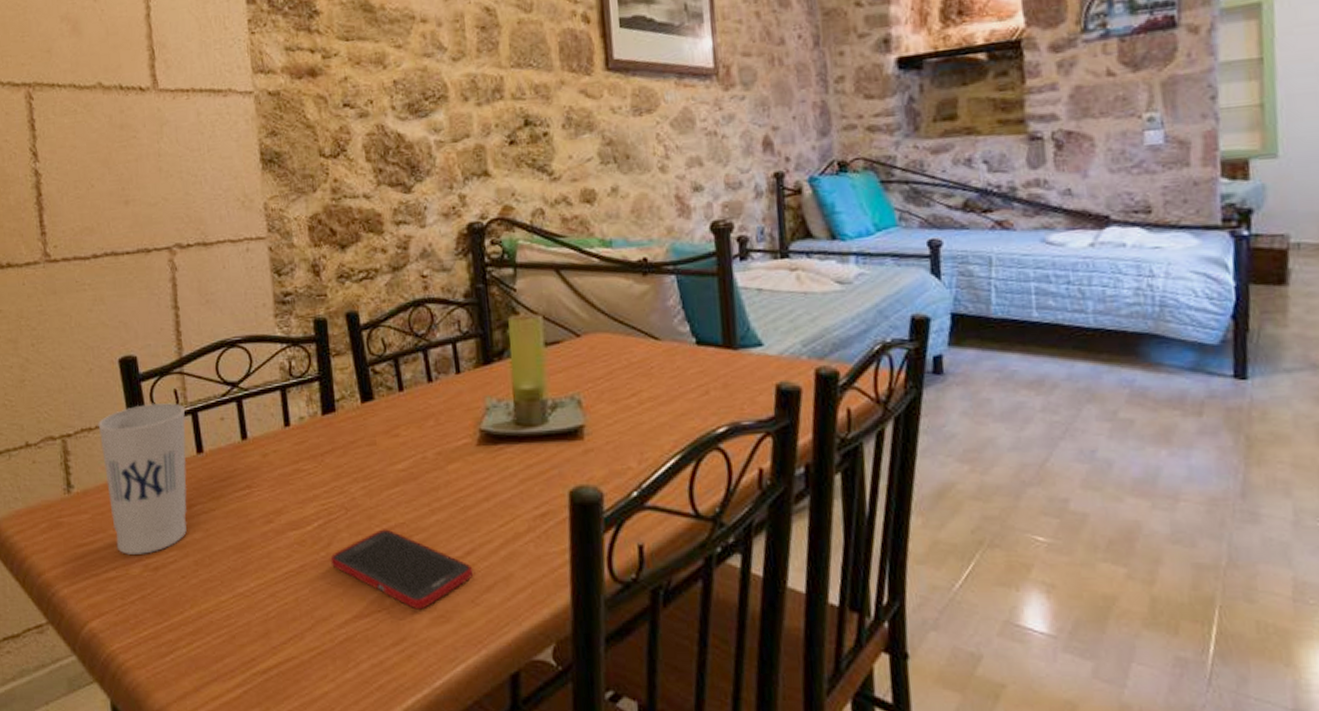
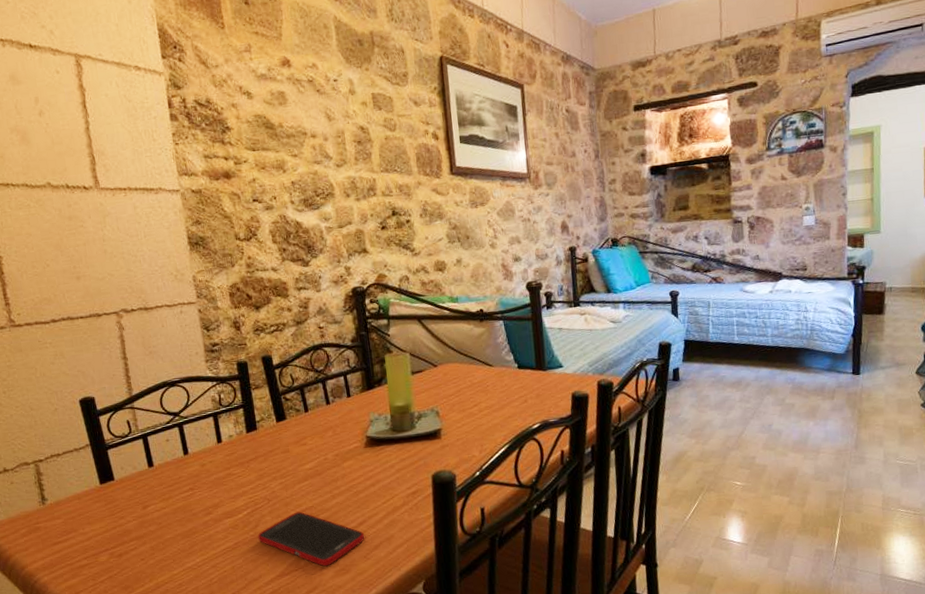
cup: present [98,402,187,555] -> none [65,431,144,547]

